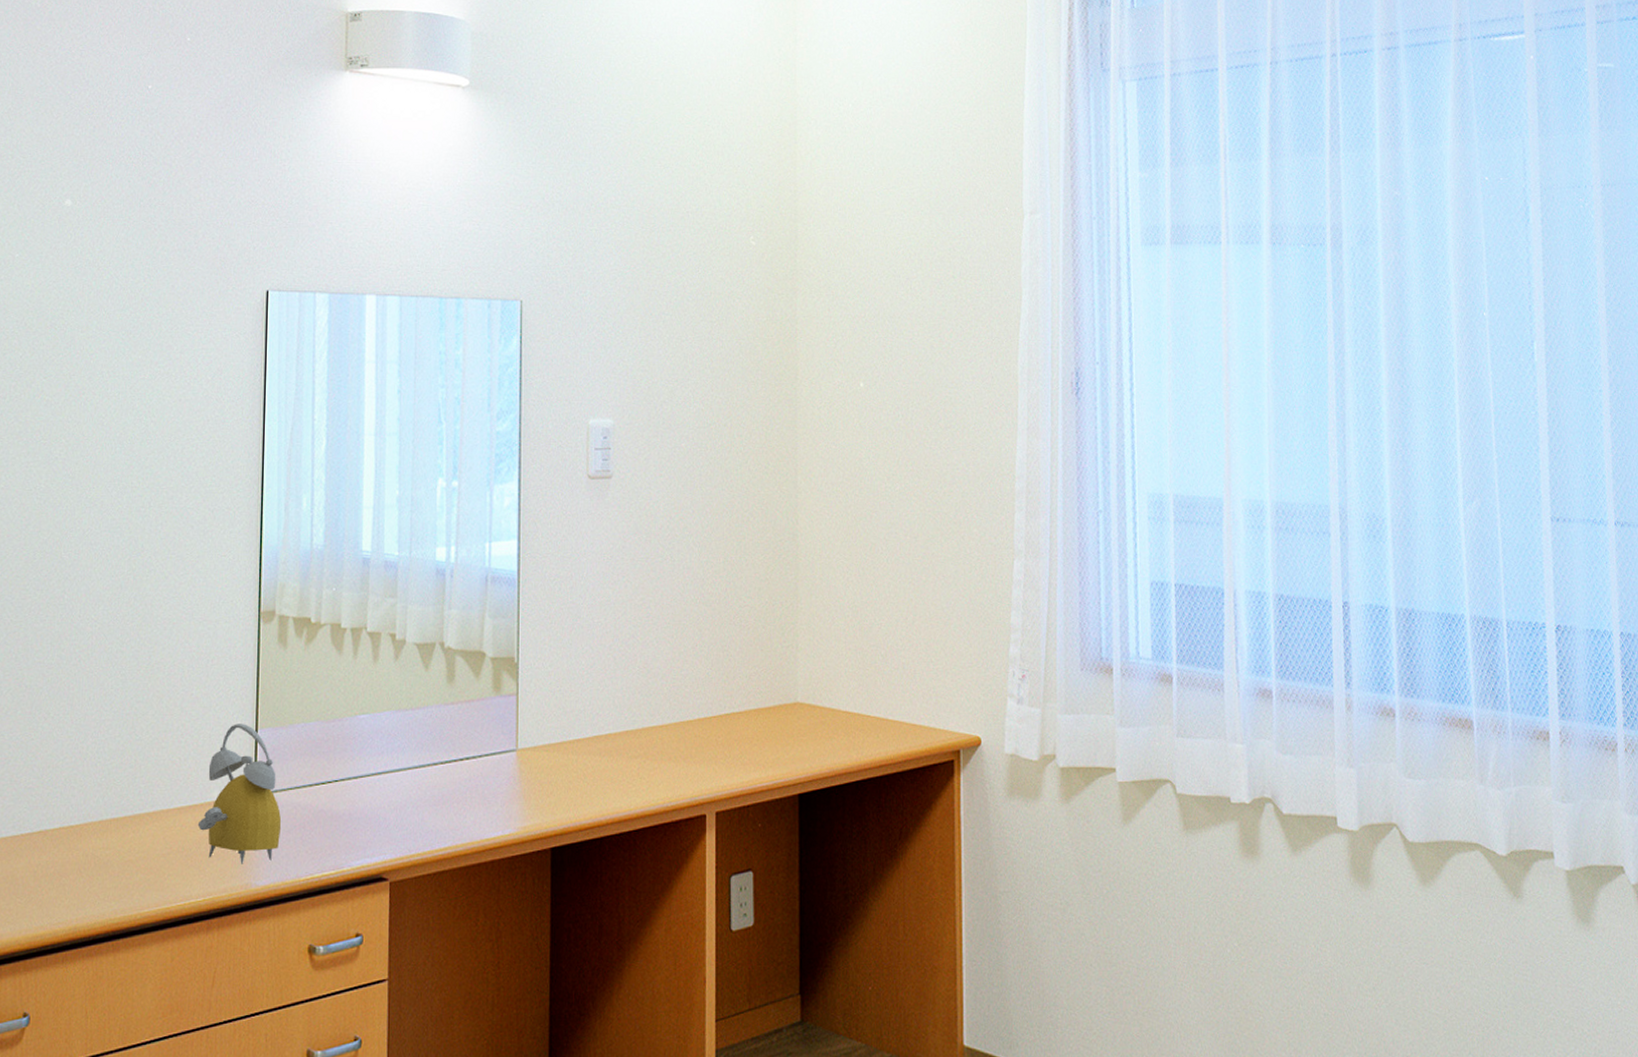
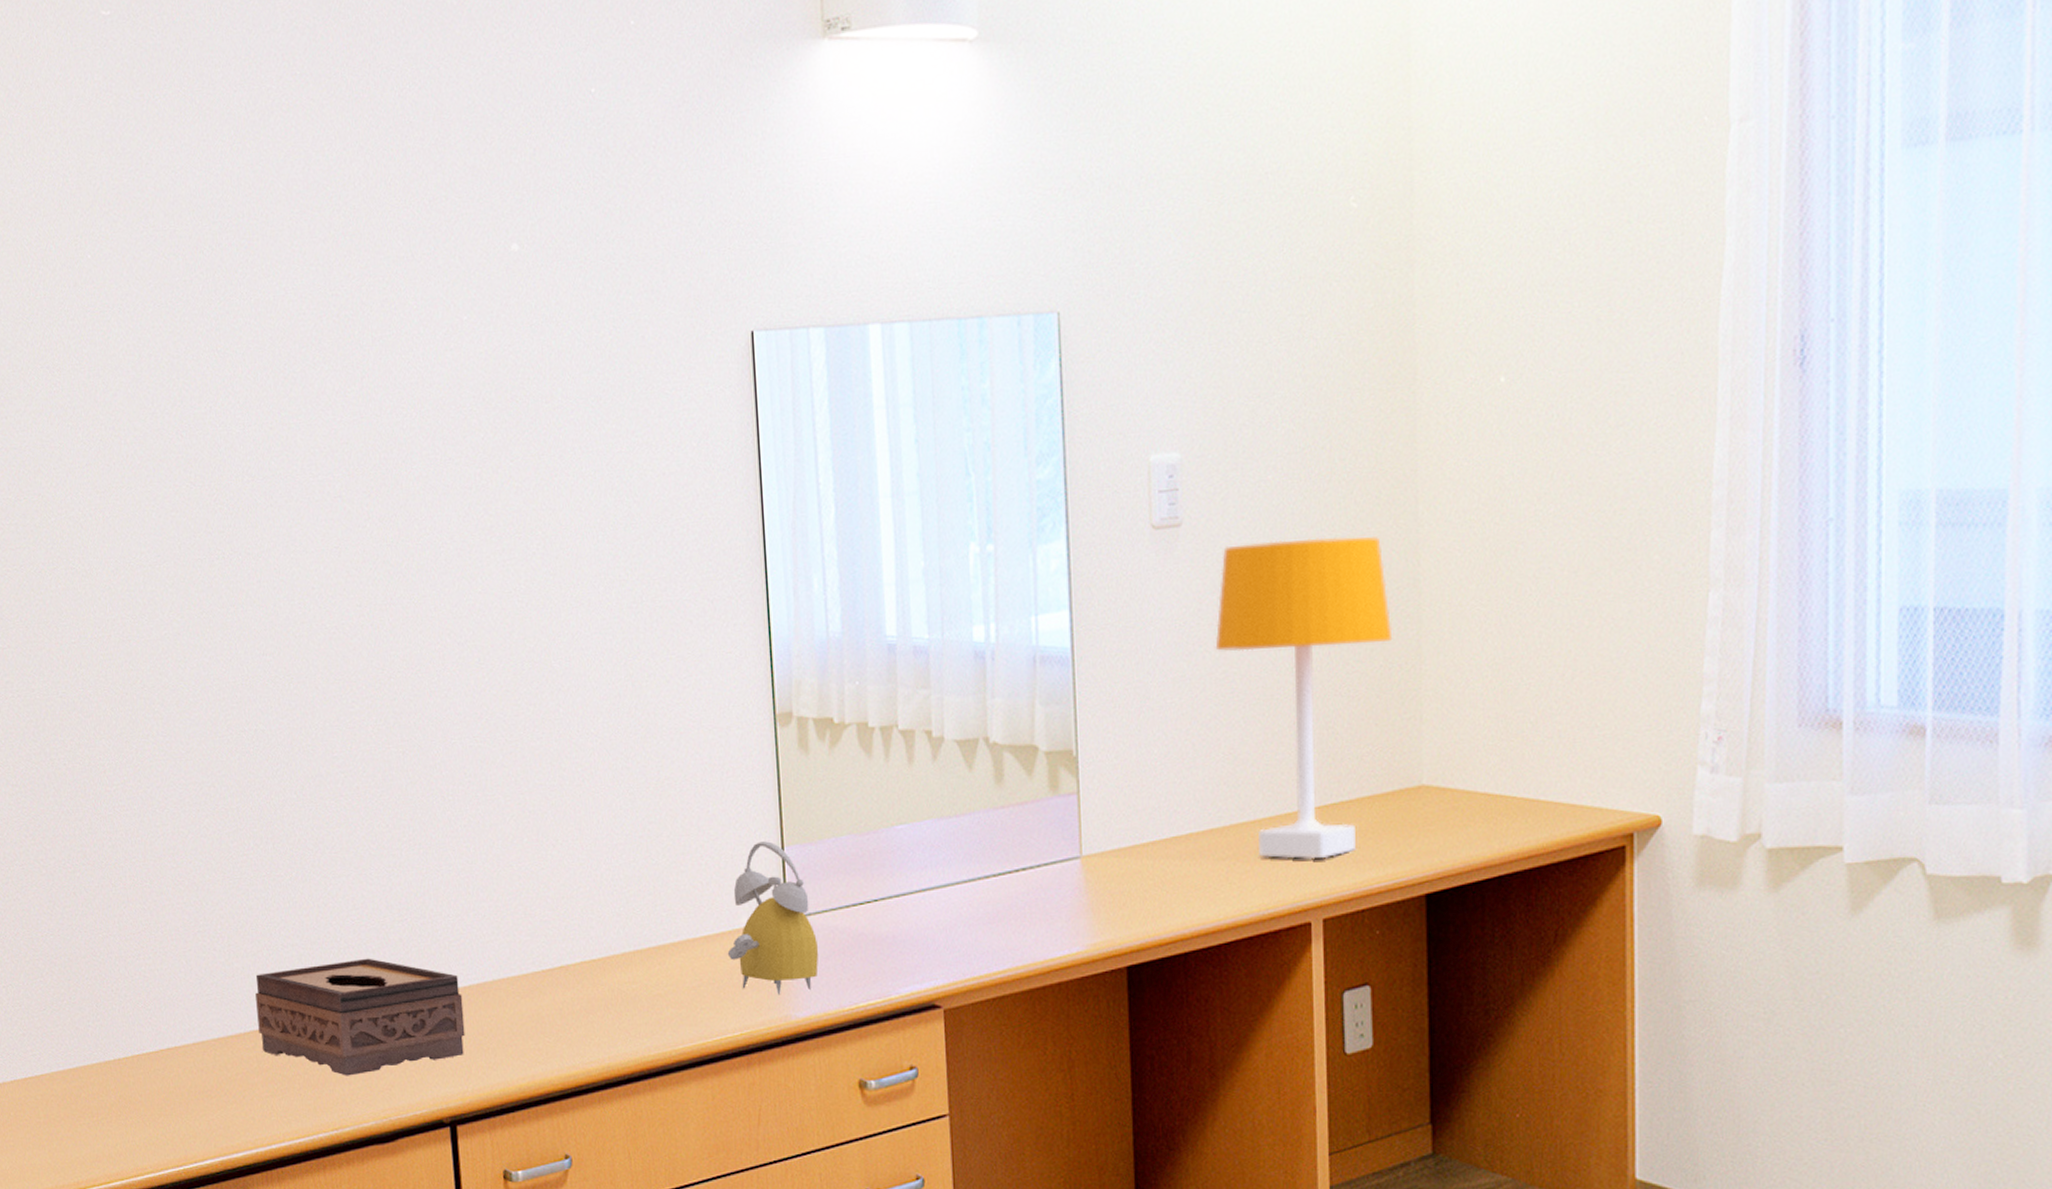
desk lamp: none [635,495,776,759] -> present [1215,537,1393,859]

